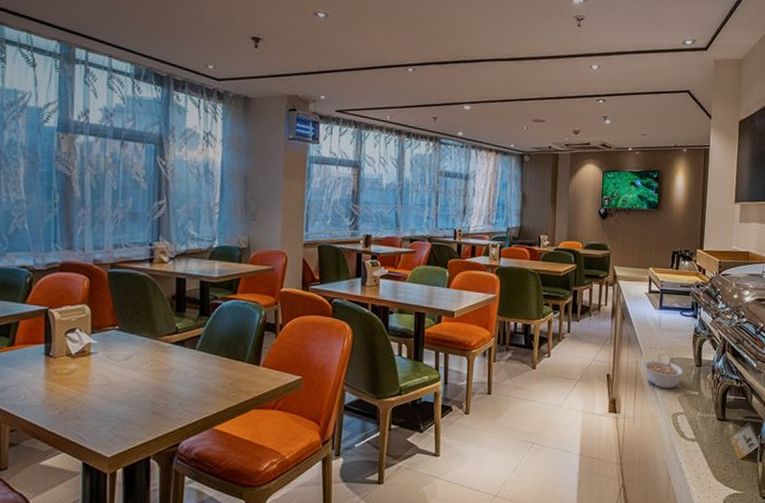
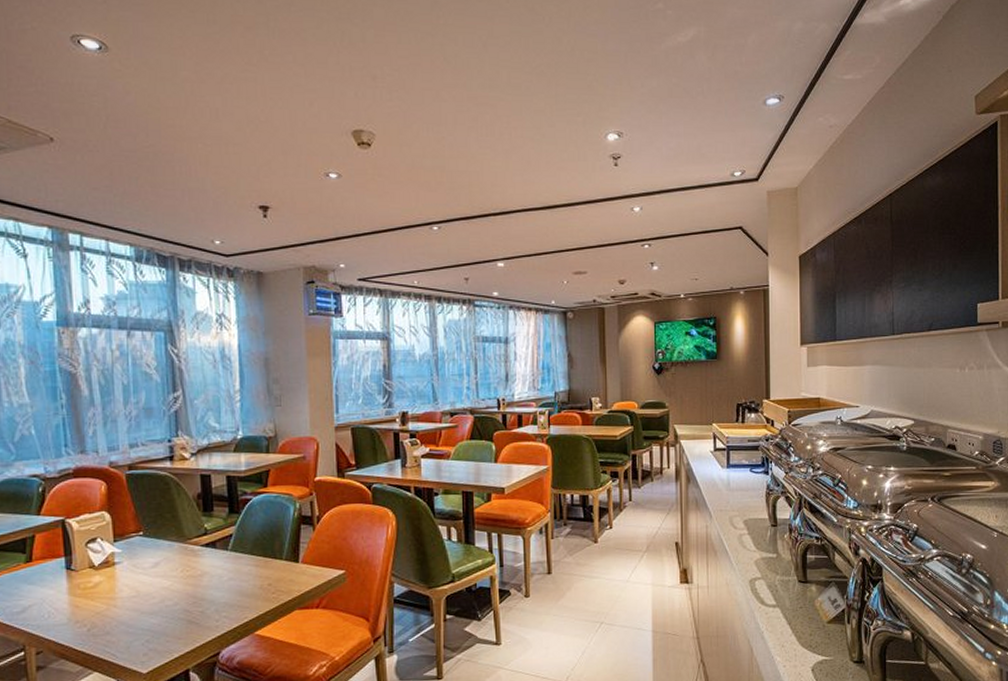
legume: present [643,357,684,389] -> none [713,519,759,553]

